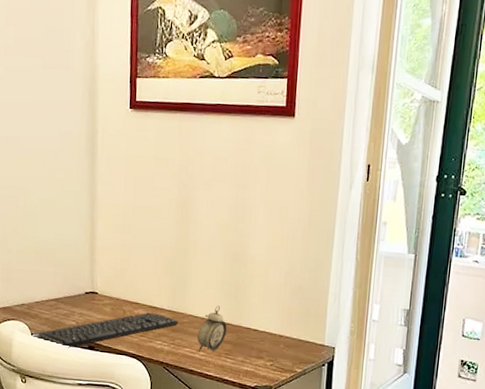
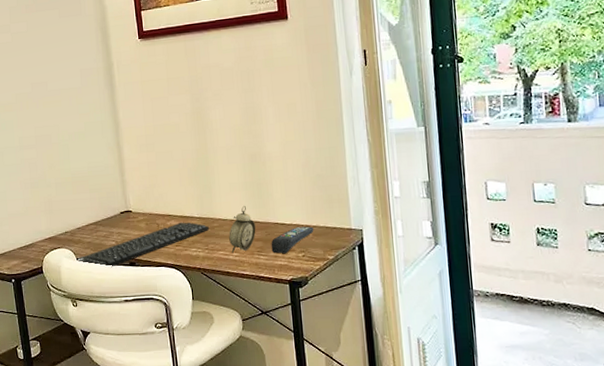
remote control: none [239,334,287,360] -> present [271,226,314,253]

